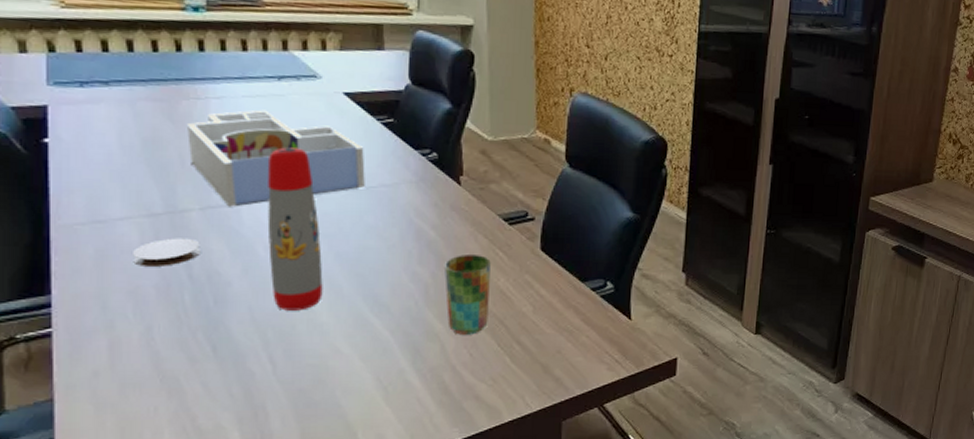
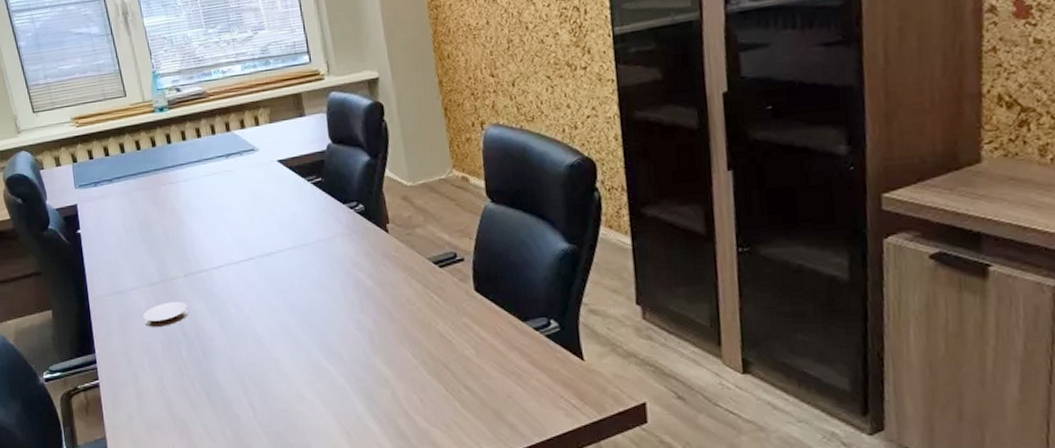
desk organizer: present [187,110,365,207] -> none [167,185,306,272]
water bottle: present [267,147,323,311] -> none [227,215,285,361]
cup: present [443,255,491,335] -> none [383,300,433,380]

